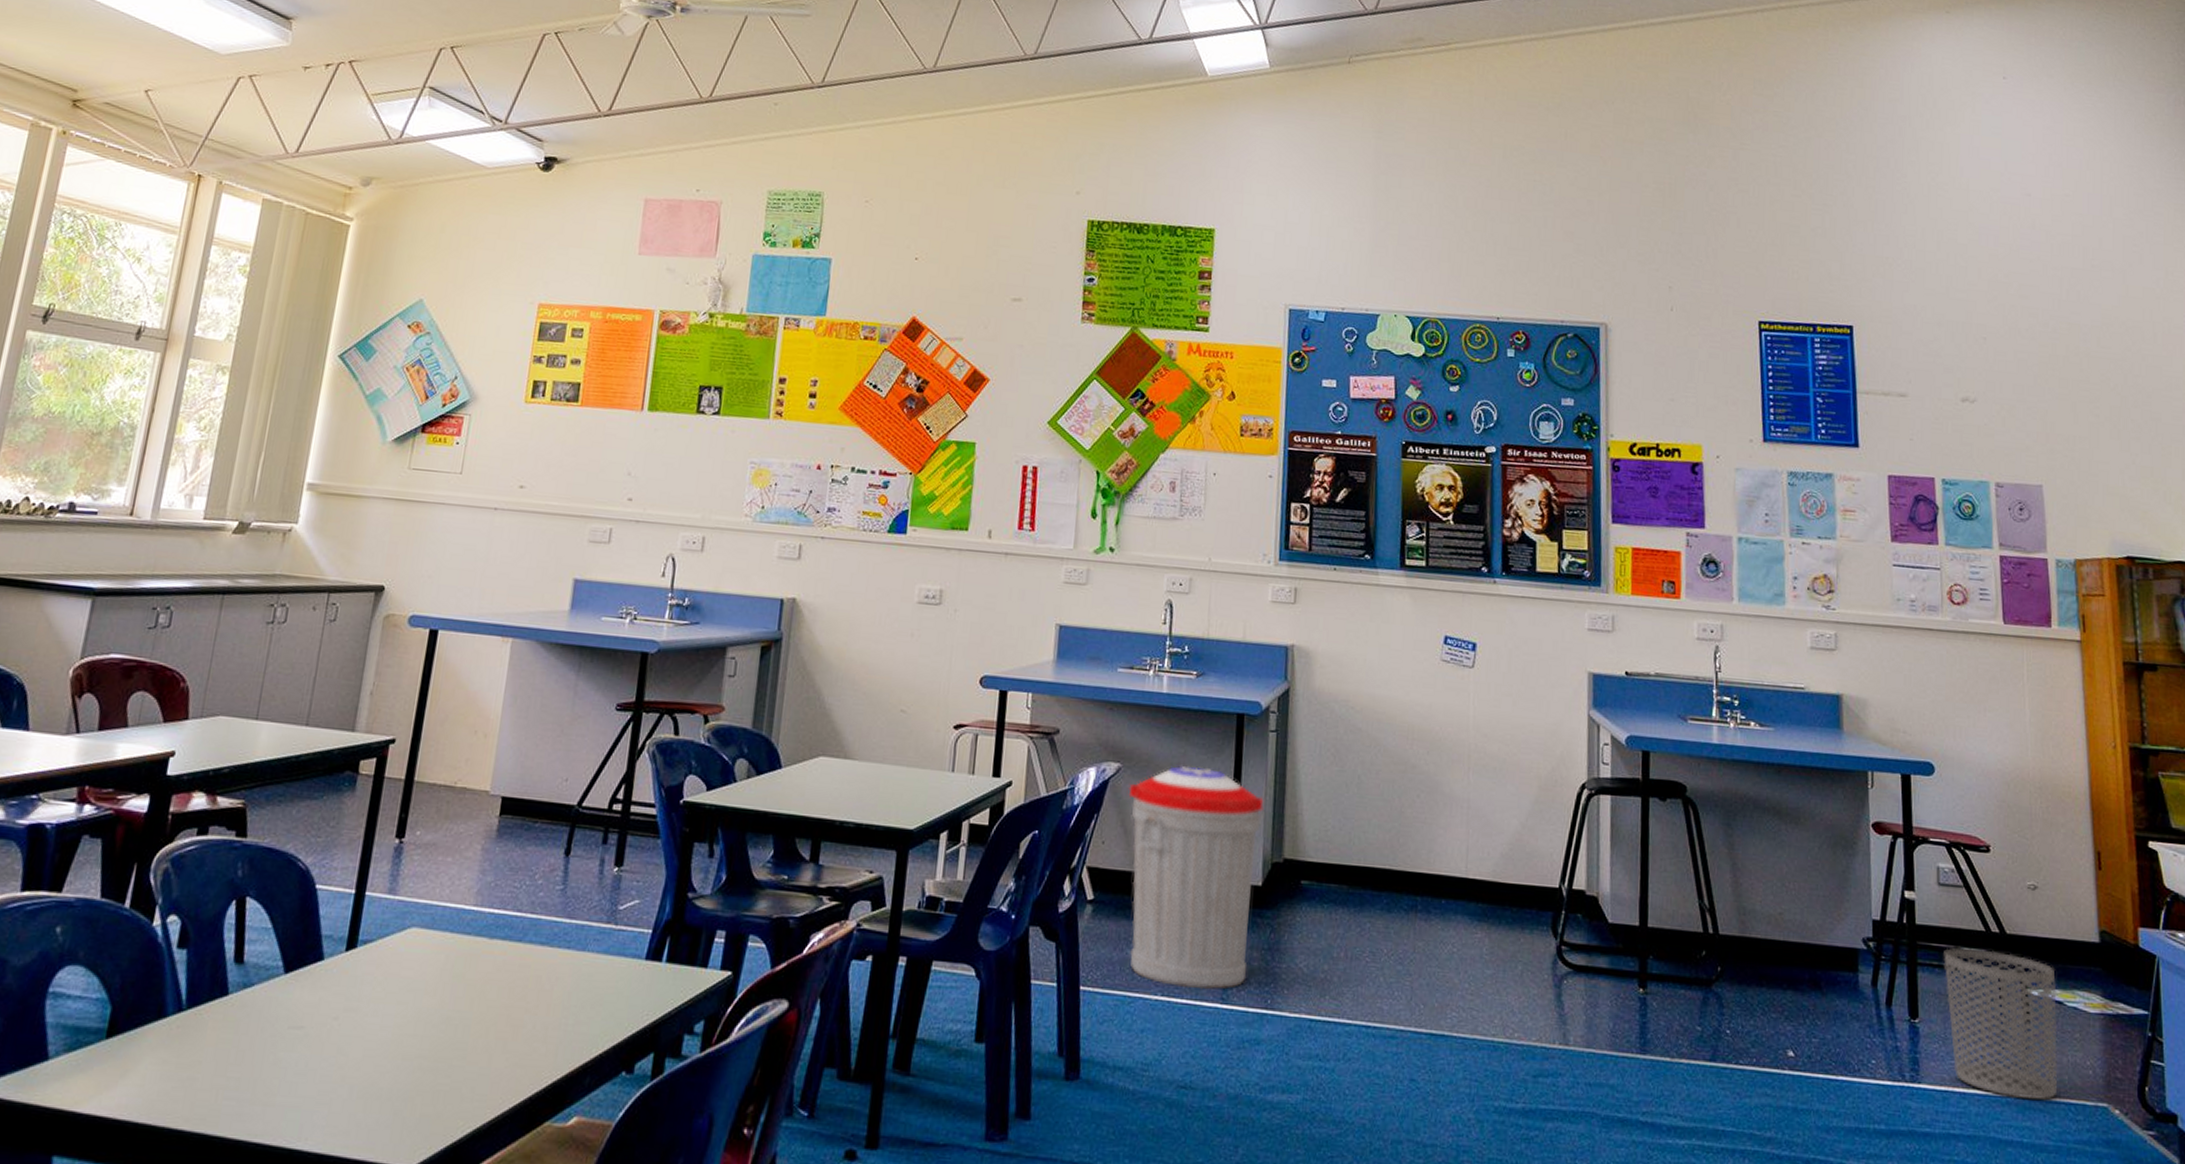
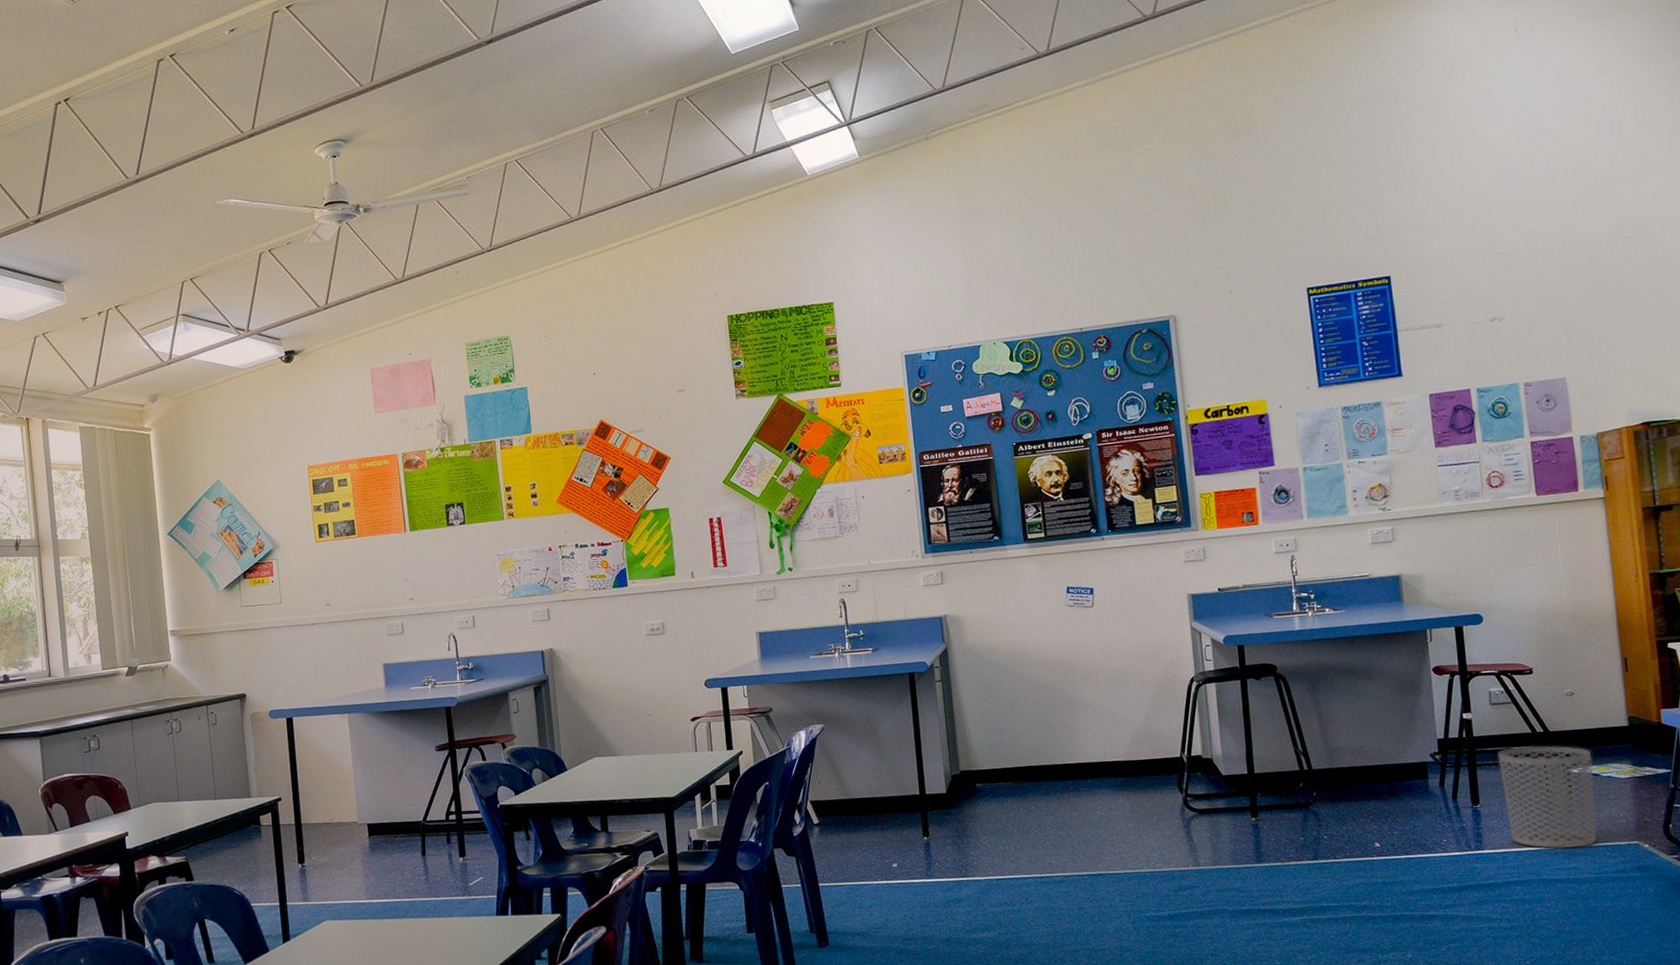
trash can: present [1128,766,1264,990] -> none [832,717,944,873]

